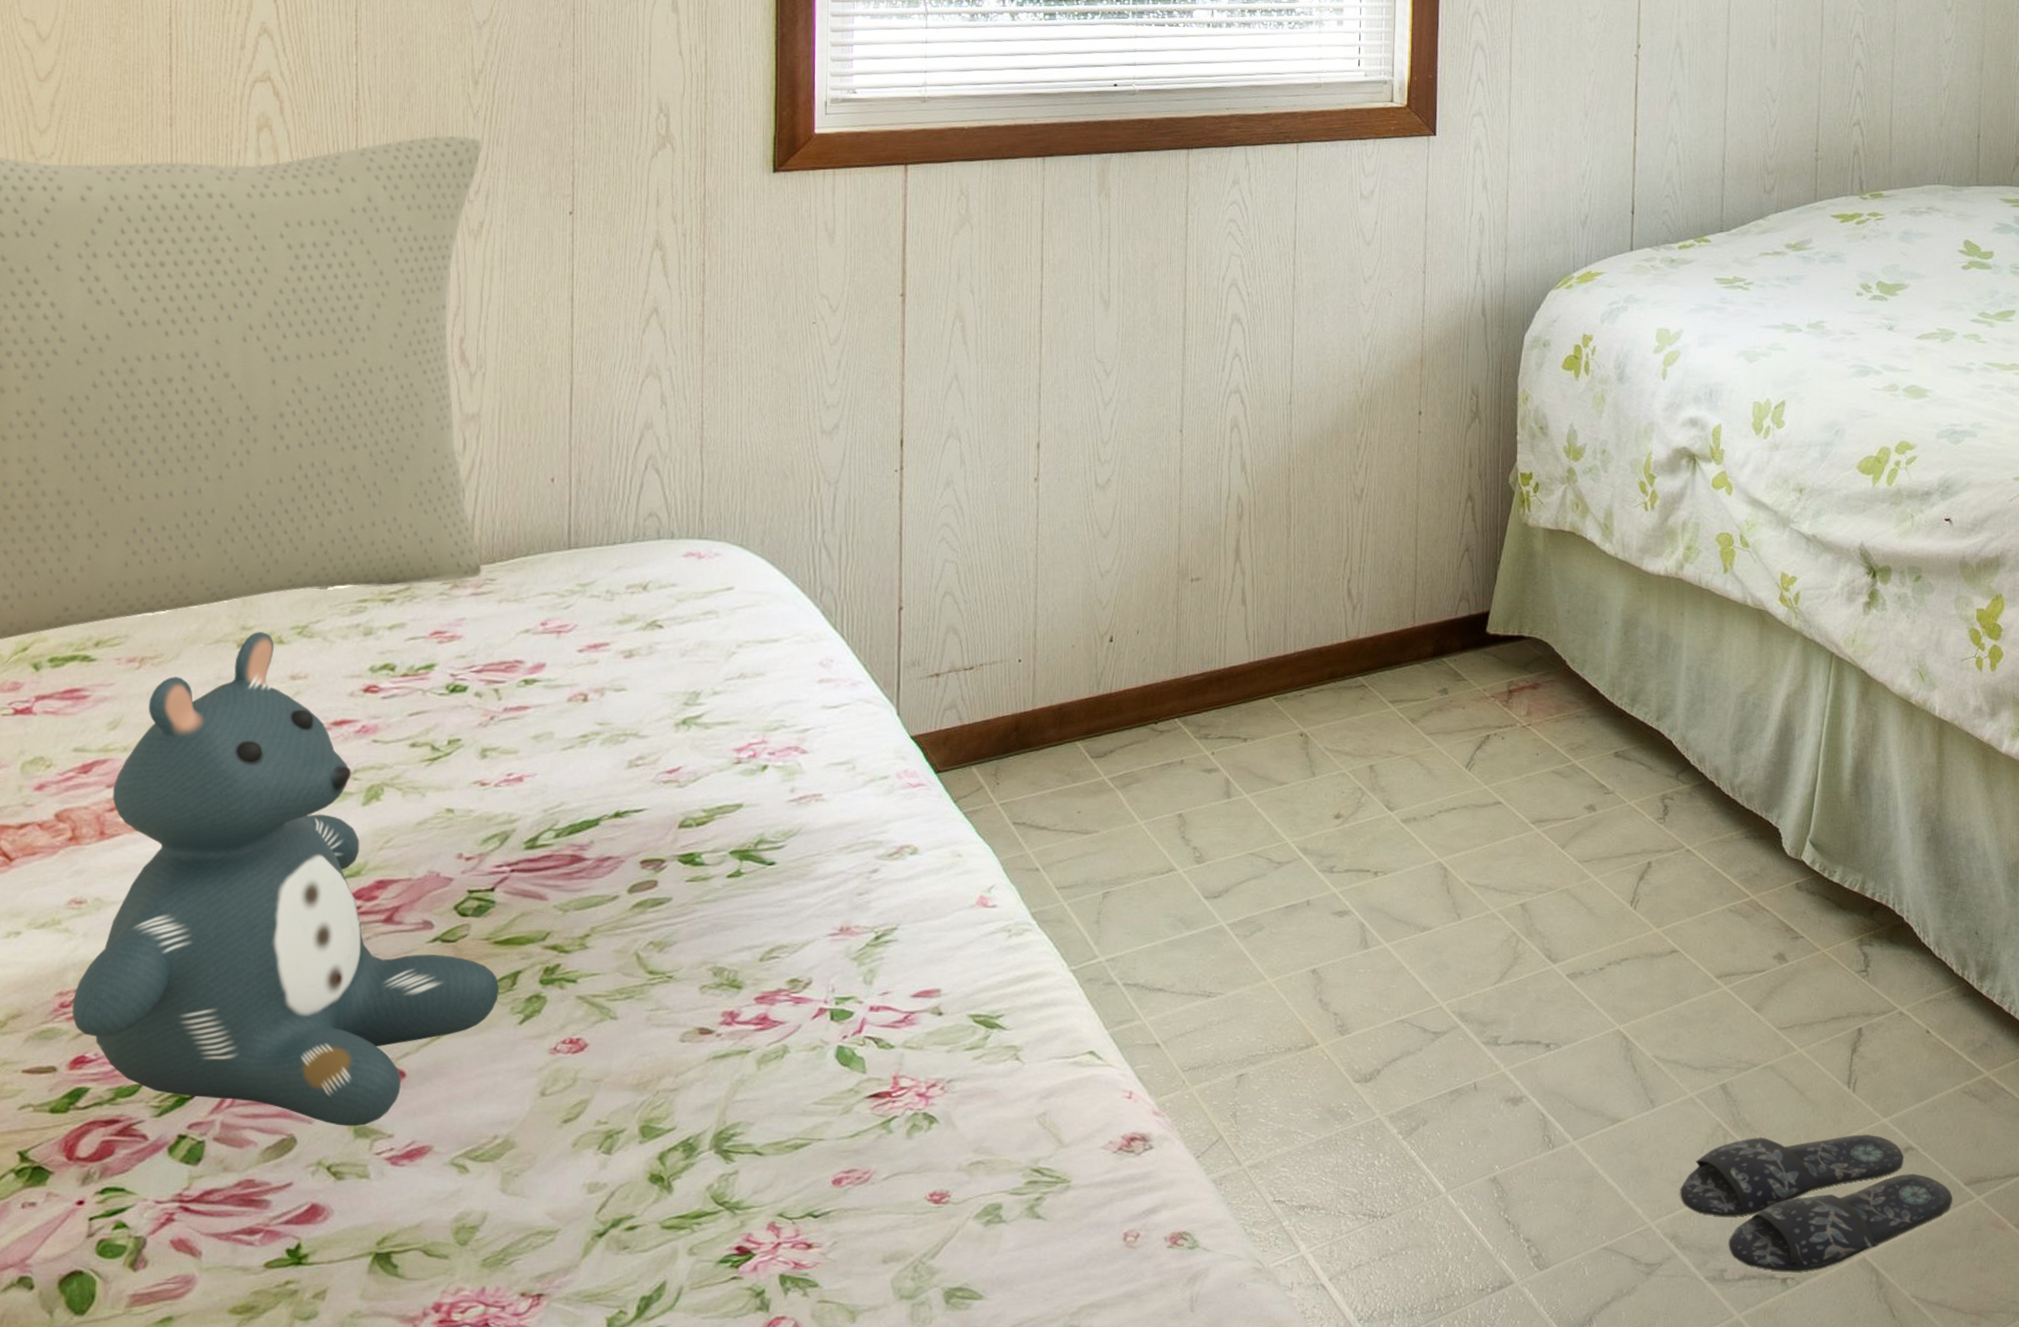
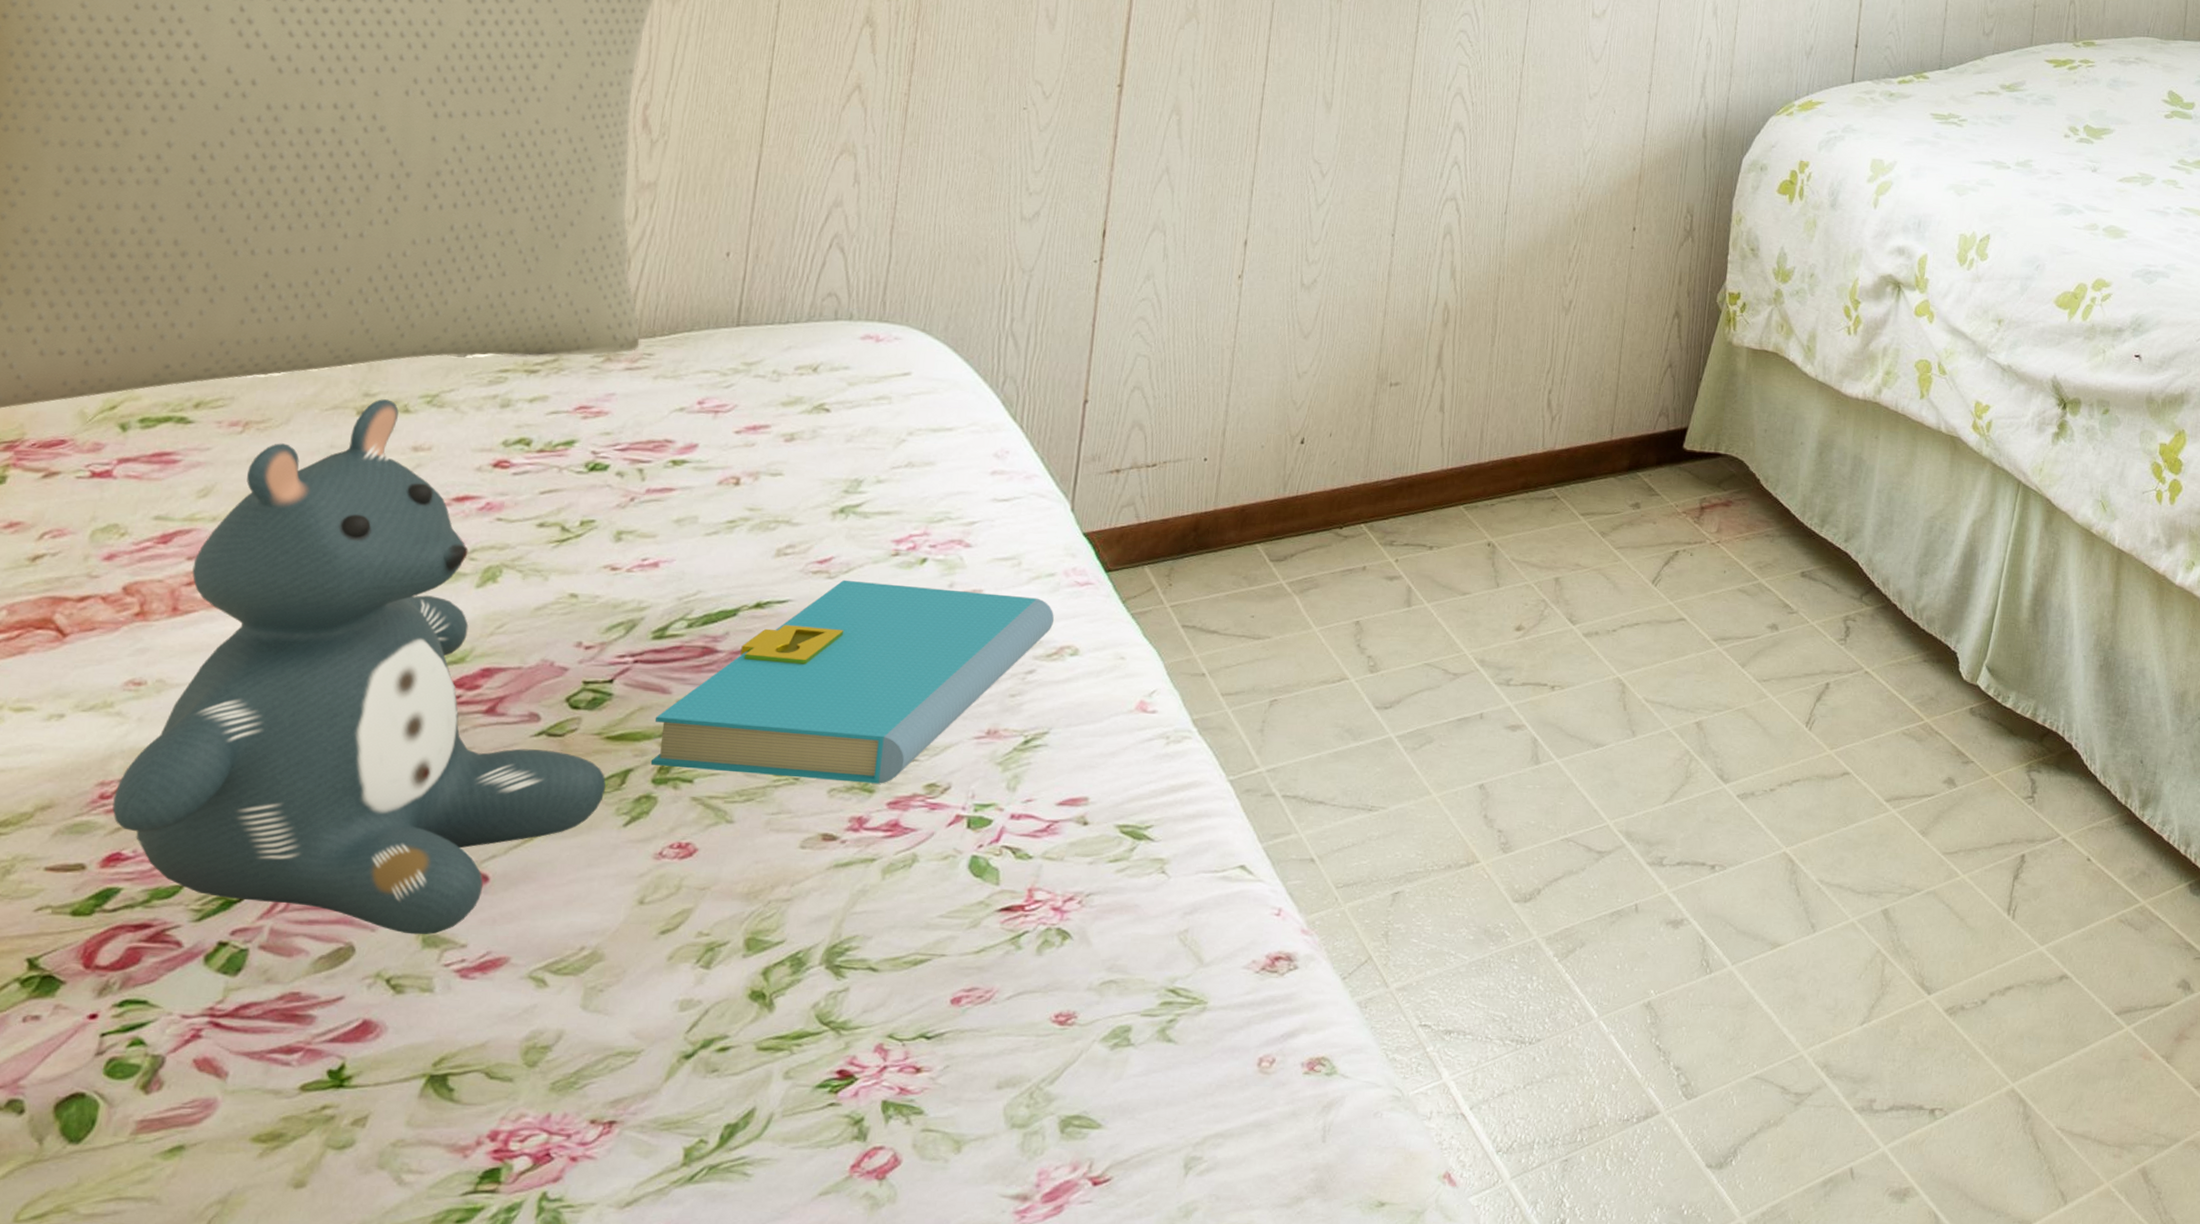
book: none [536,788,891,980] -> present [650,579,1054,784]
slippers: present [1680,1134,1952,1272] -> none [1834,962,2103,1103]

